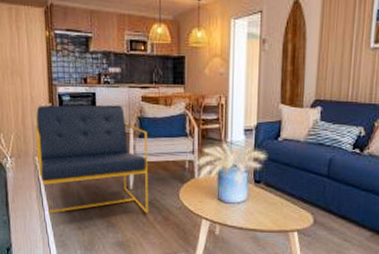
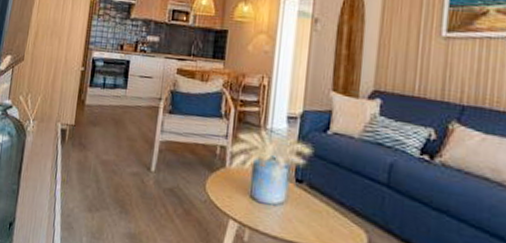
armchair: present [35,105,148,214] -> none [56,69,178,203]

